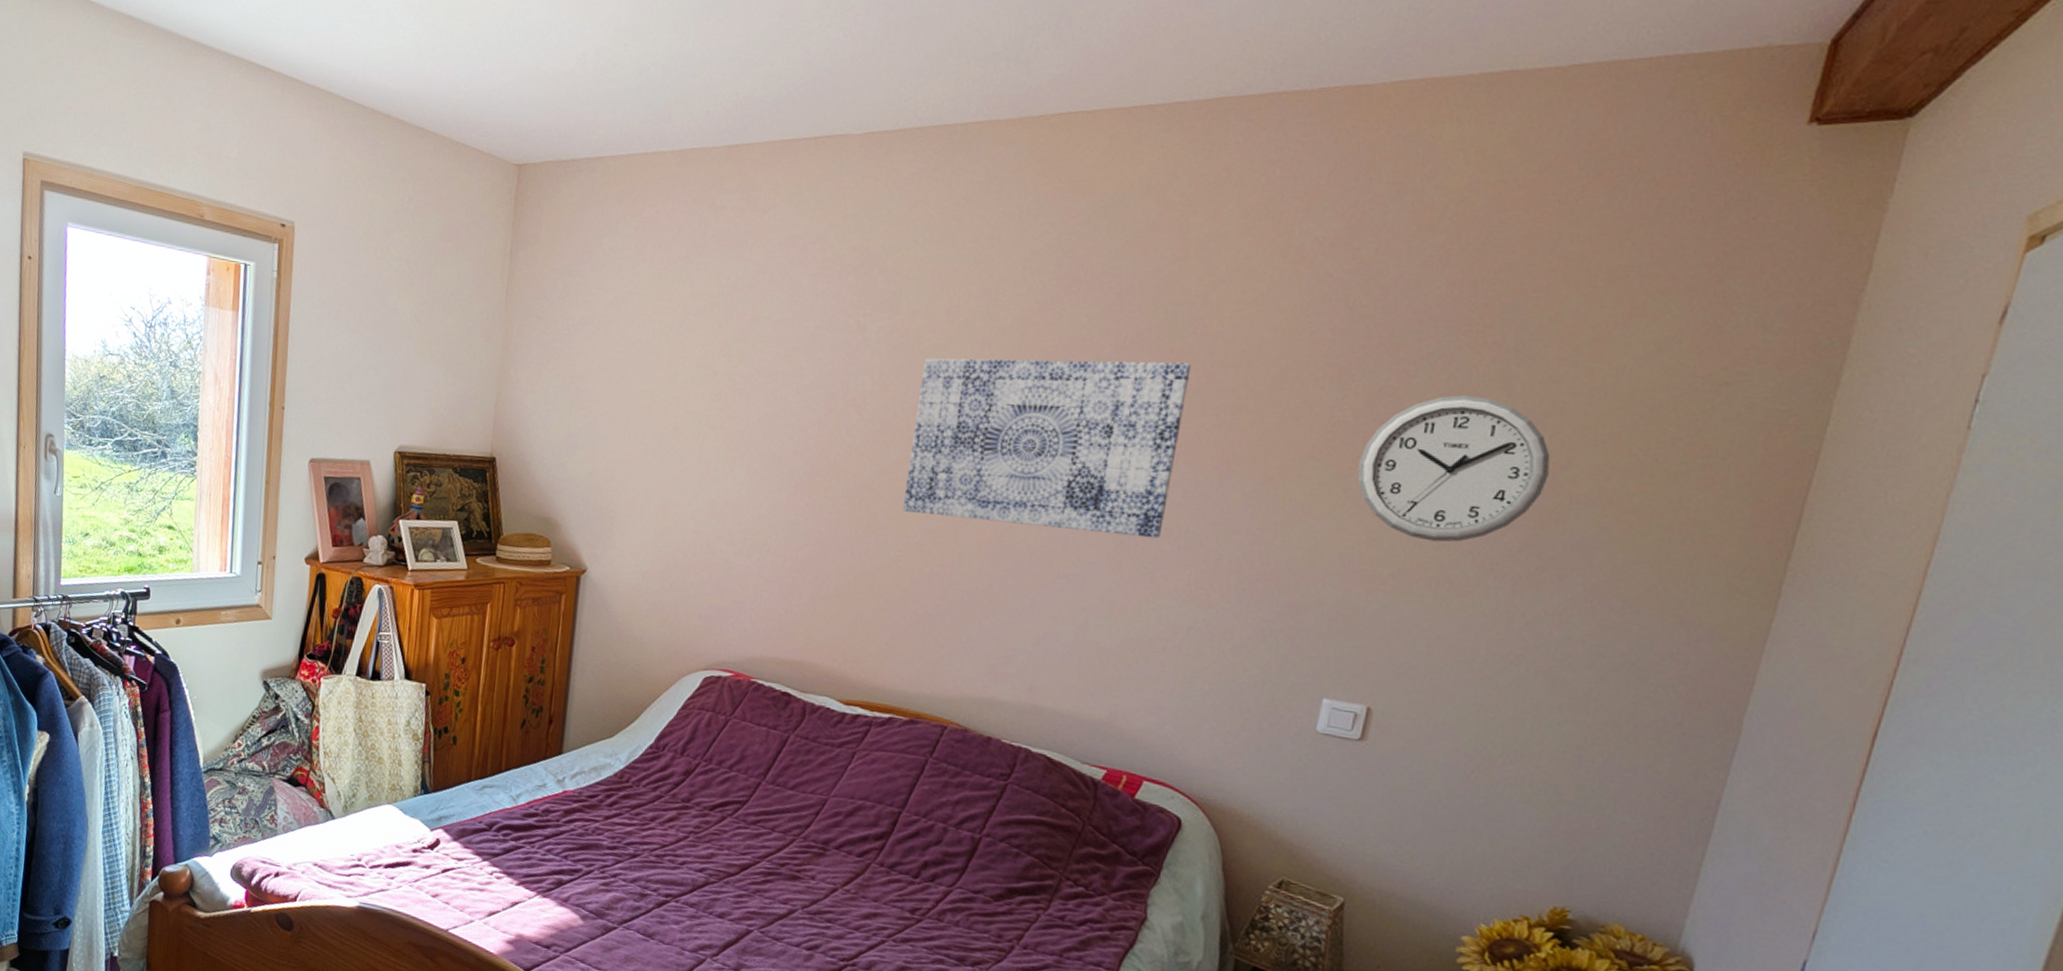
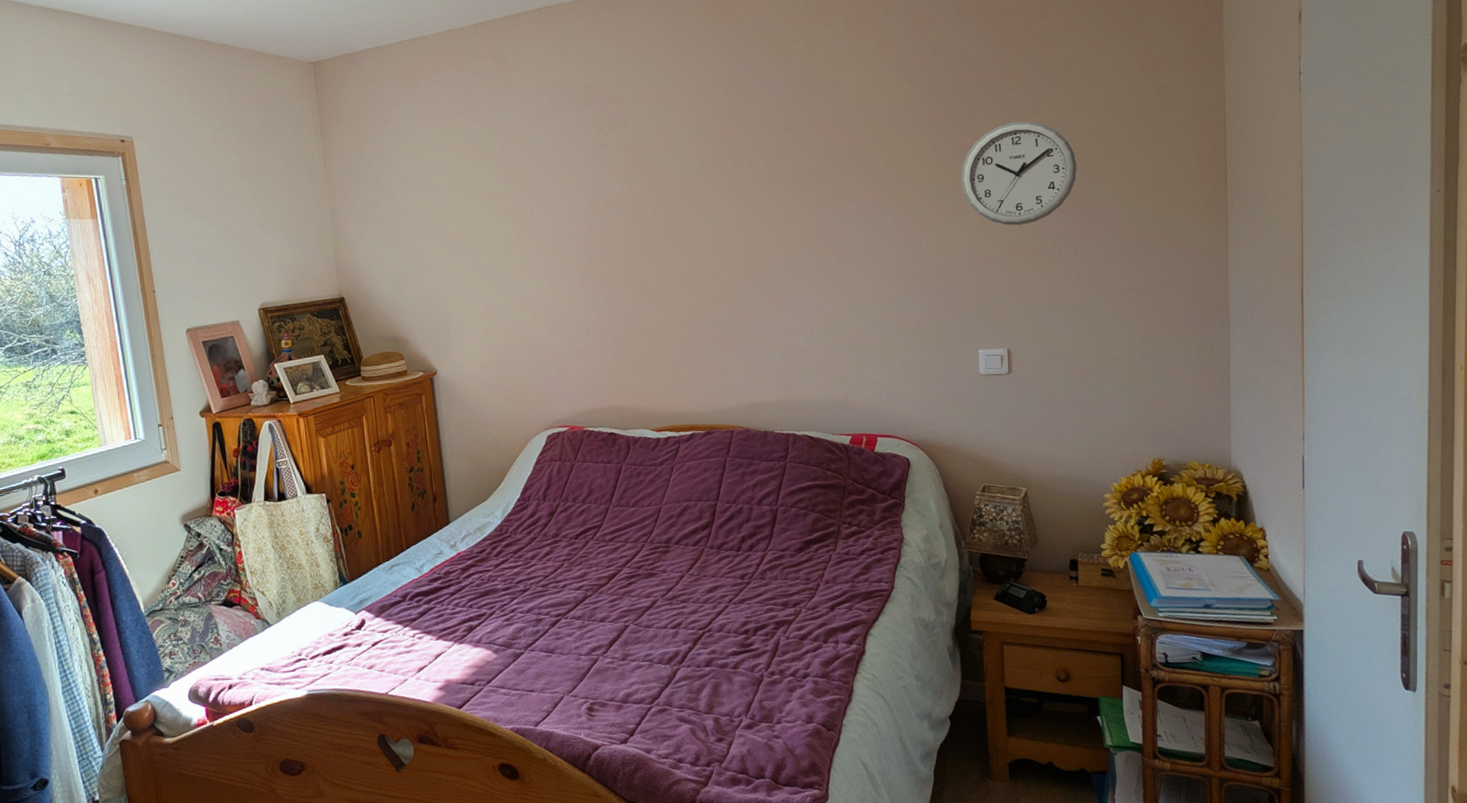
wall art: present [902,358,1191,539] -> none [655,131,846,276]

